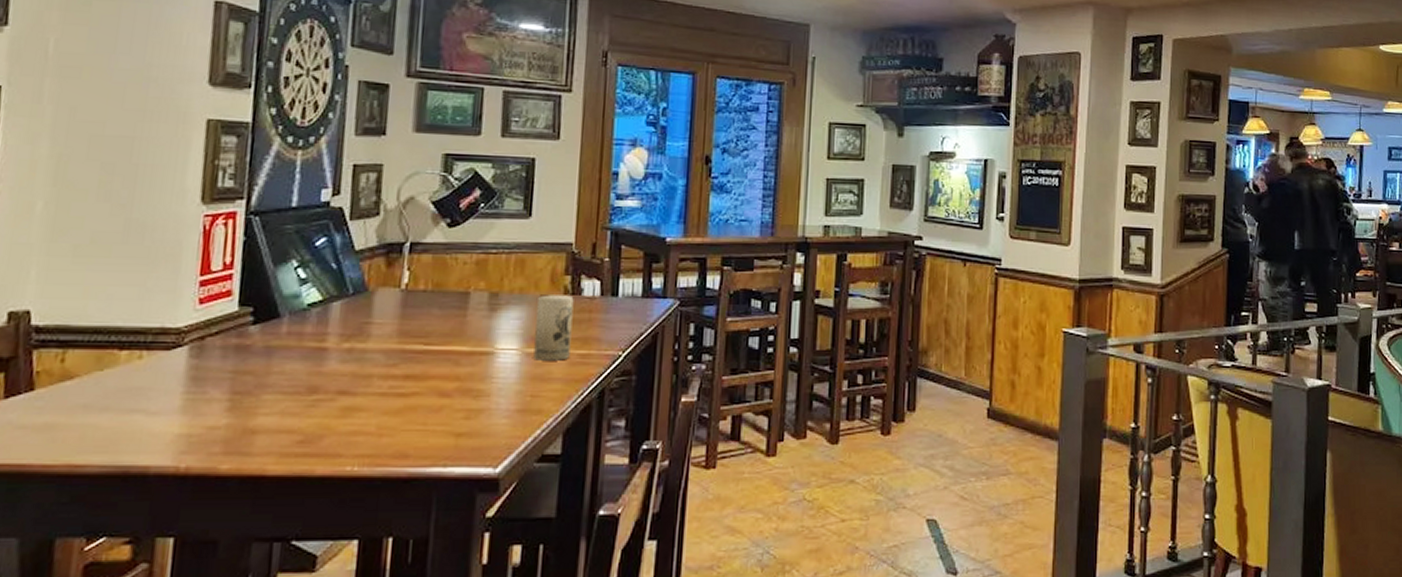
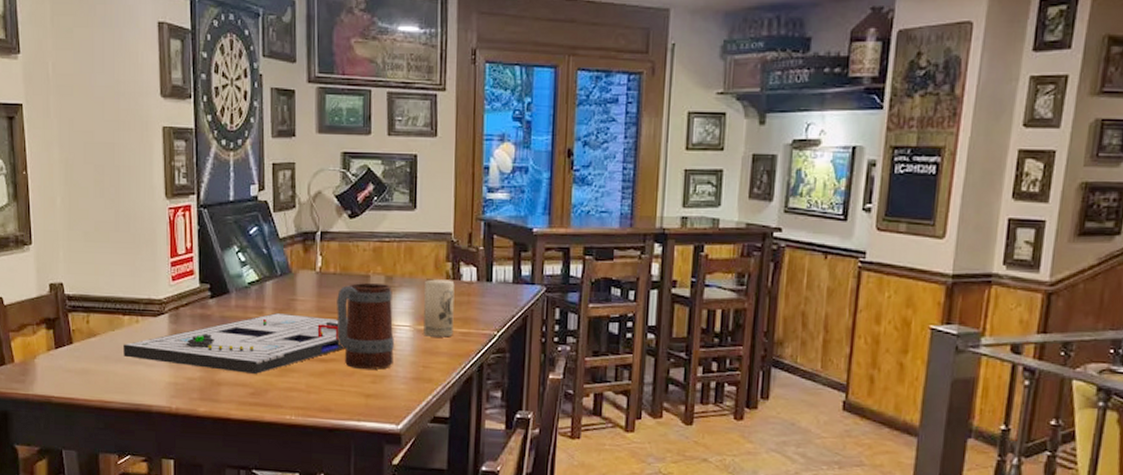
board game: none [113,340,438,418] -> present [124,313,347,375]
beer mug: none [423,301,497,402] -> present [337,283,394,370]

